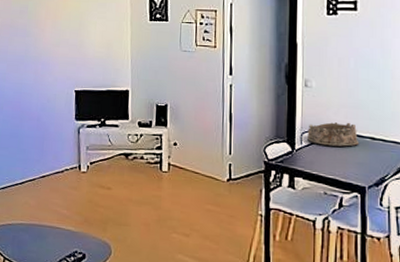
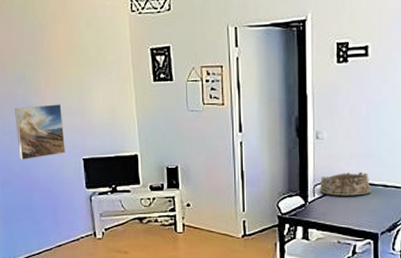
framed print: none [13,35,60,88] -> present [15,104,65,161]

